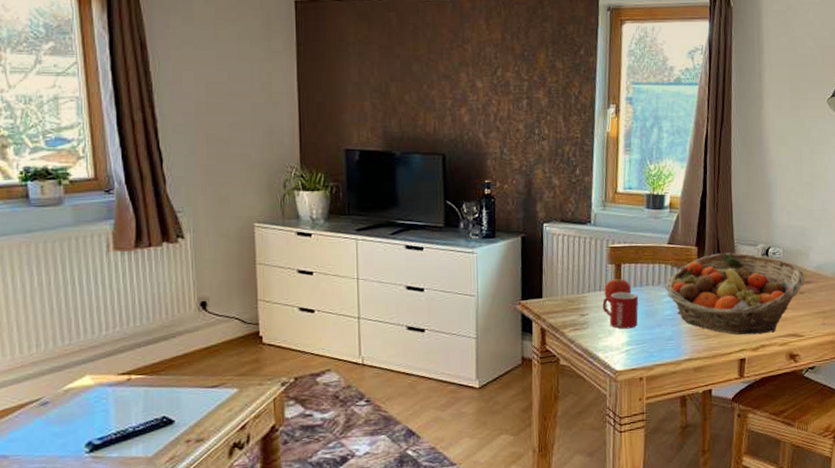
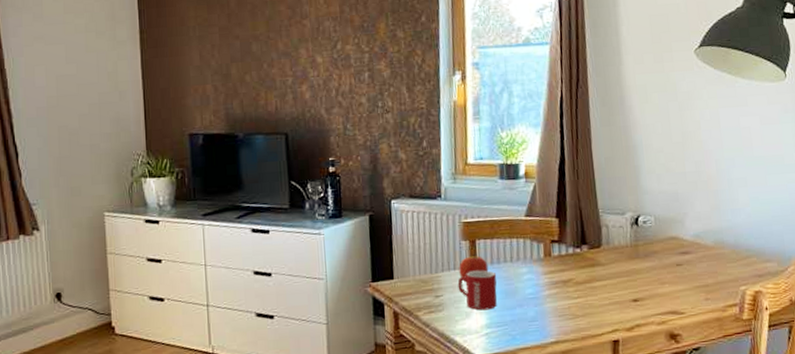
fruit basket: present [665,252,805,335] -> none [525,223,682,314]

